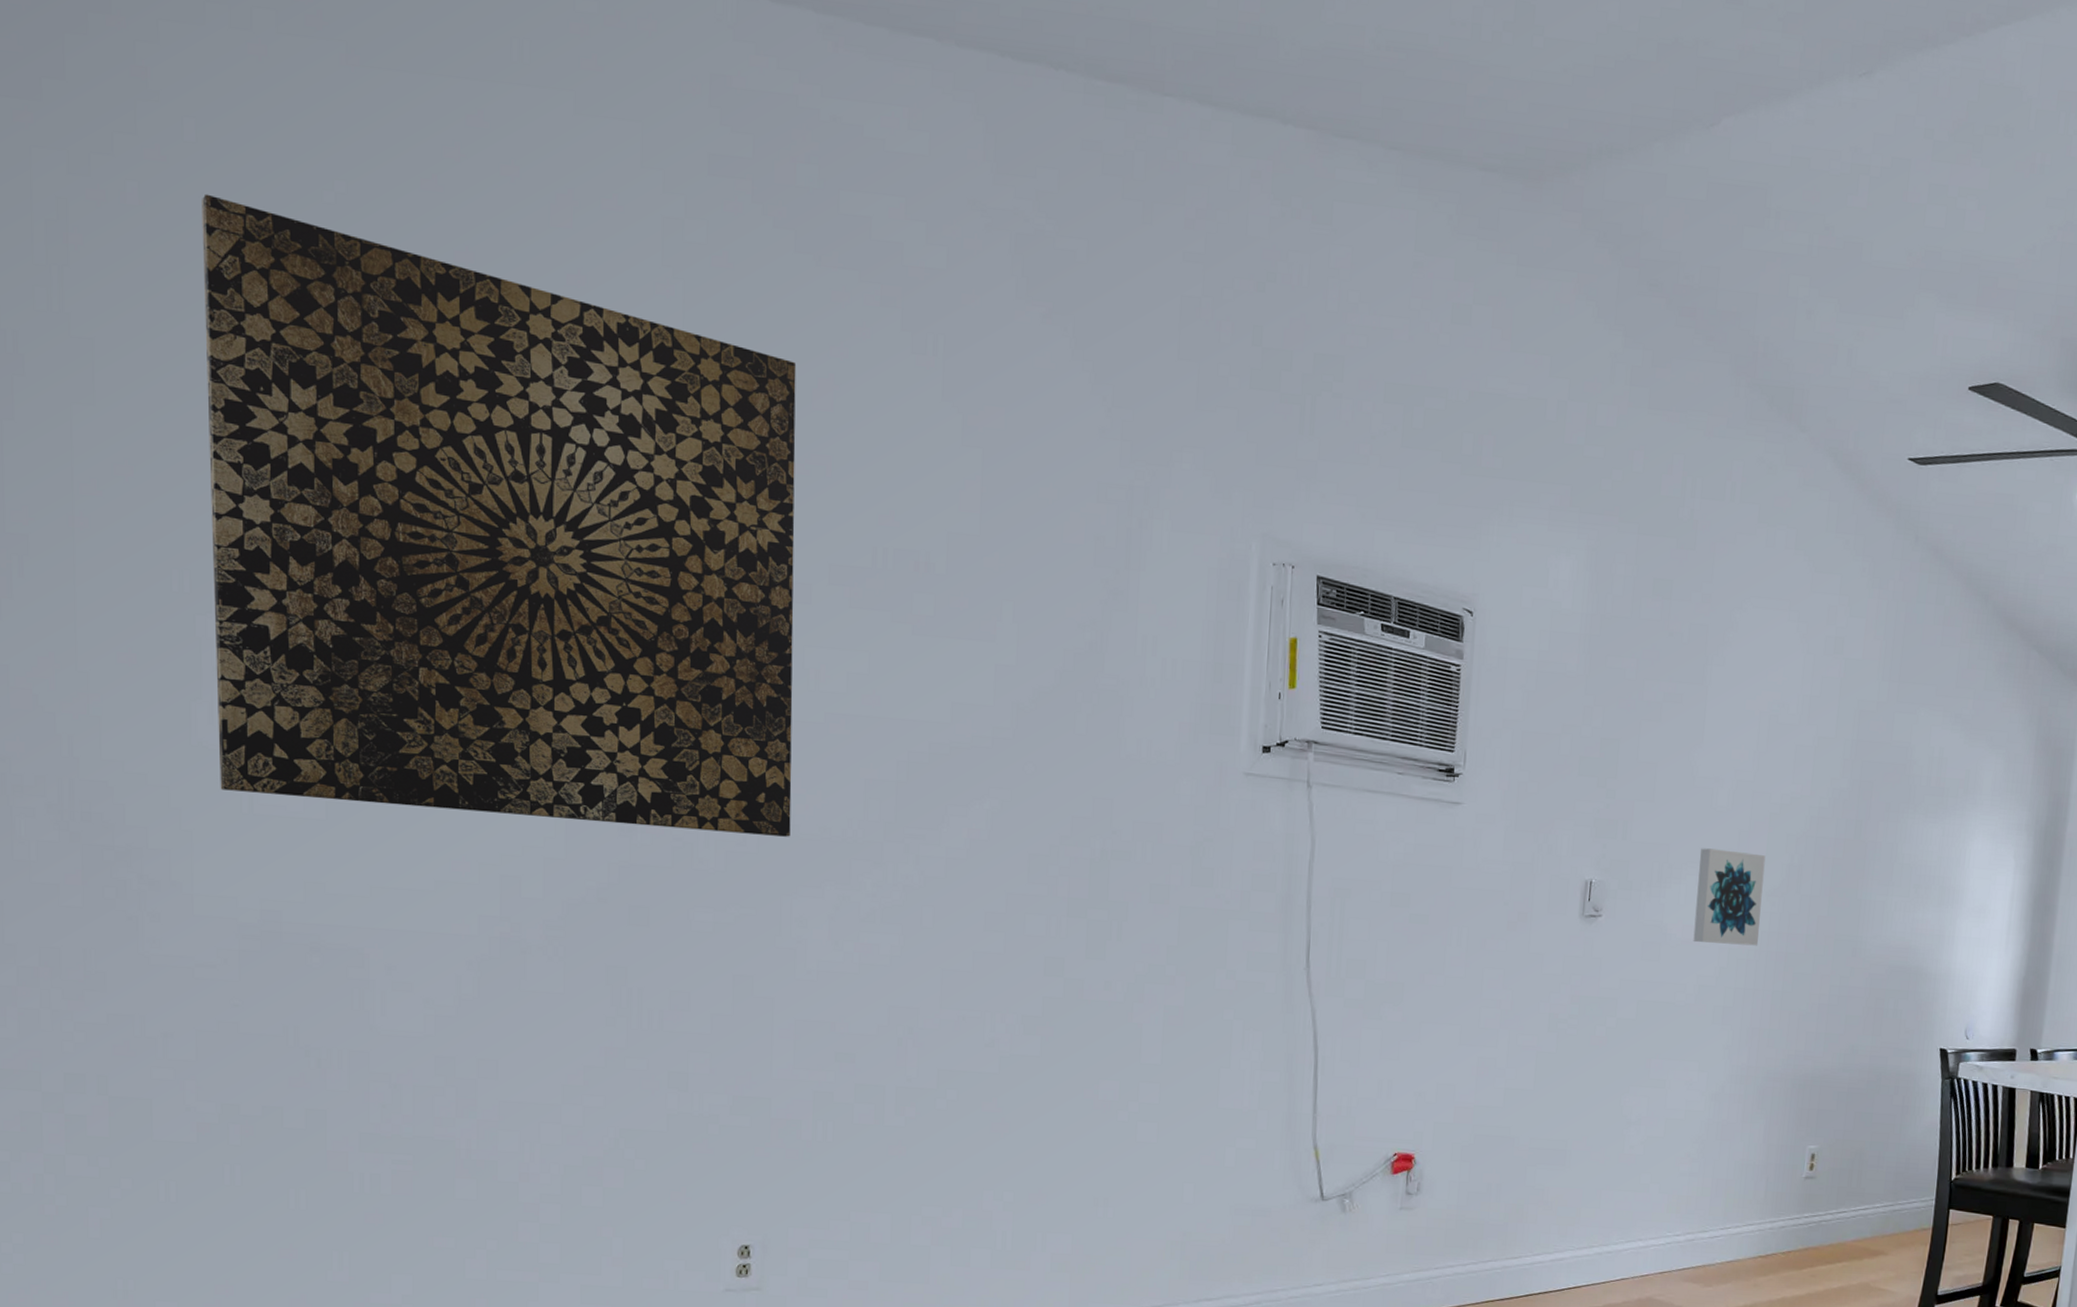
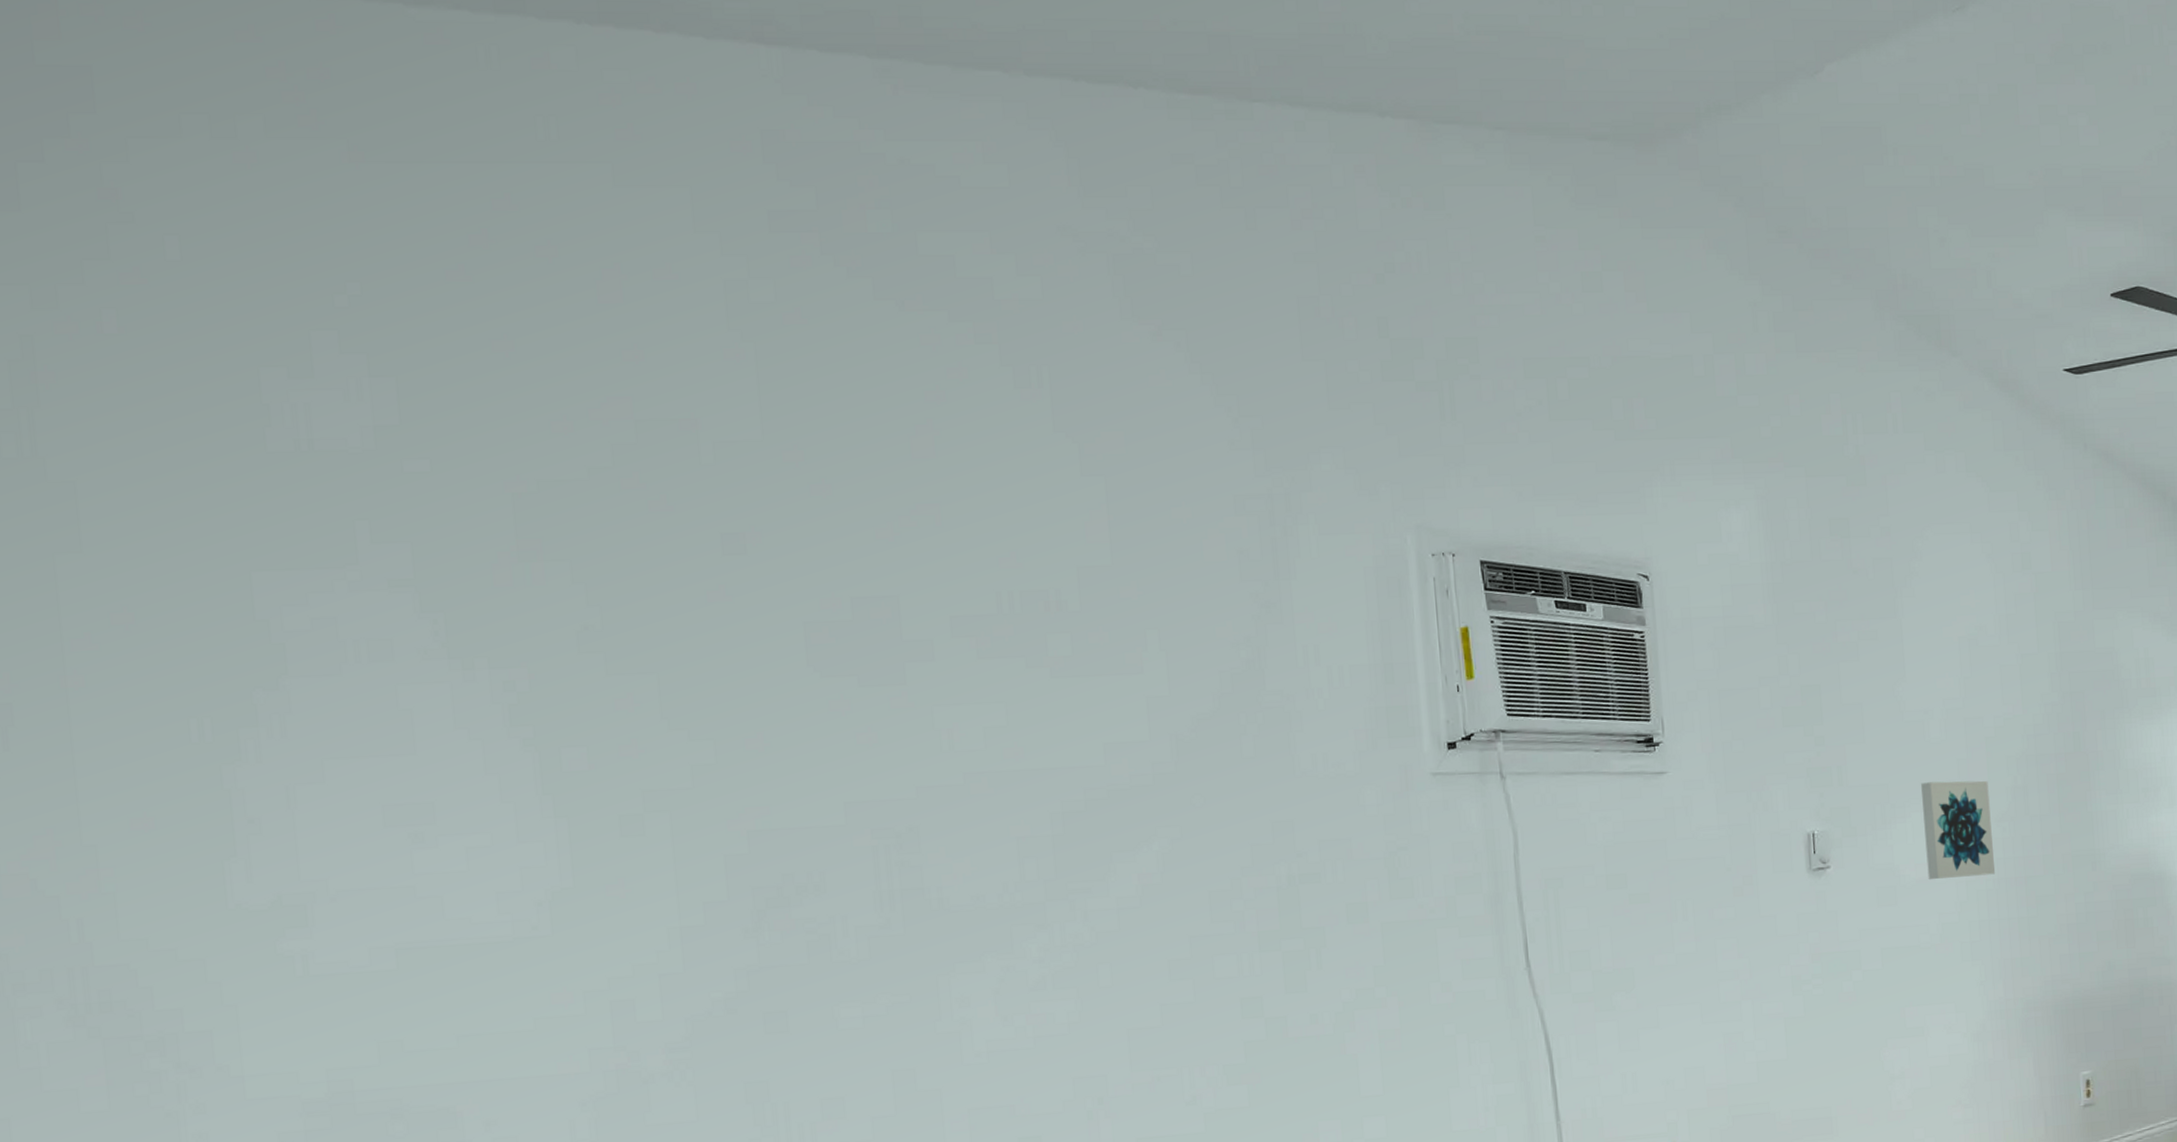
wall art: present [202,193,797,837] -> none [193,313,940,954]

